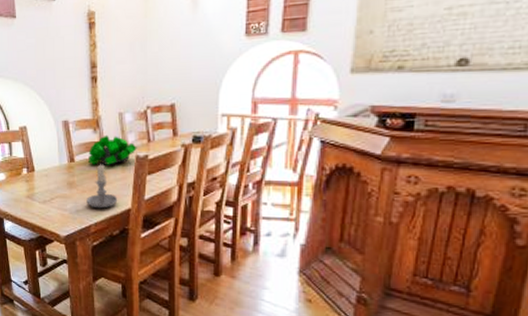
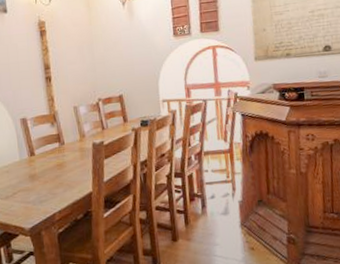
candle: present [86,164,118,209] -> none [49,154,80,197]
plant: present [88,135,137,165] -> none [48,127,93,156]

